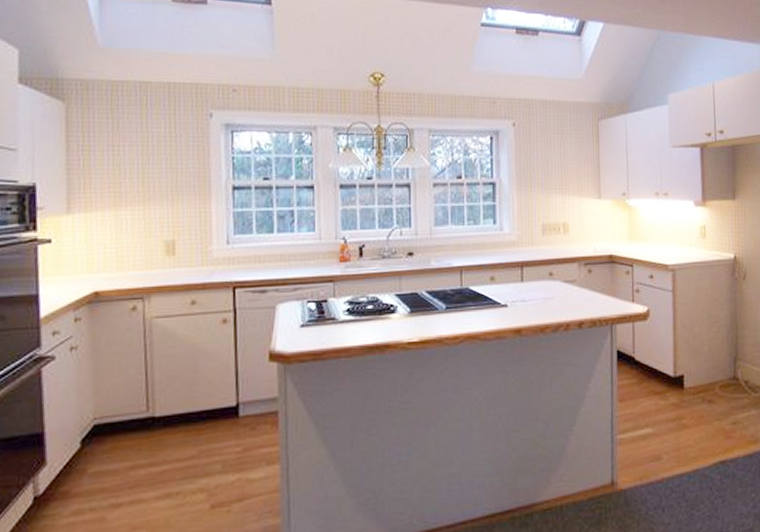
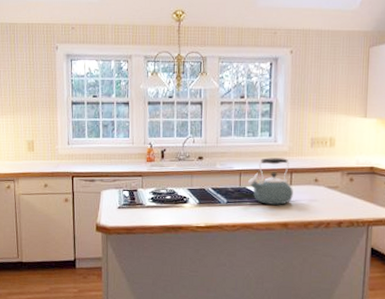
kettle: none [471,249,525,307] -> present [248,158,293,205]

